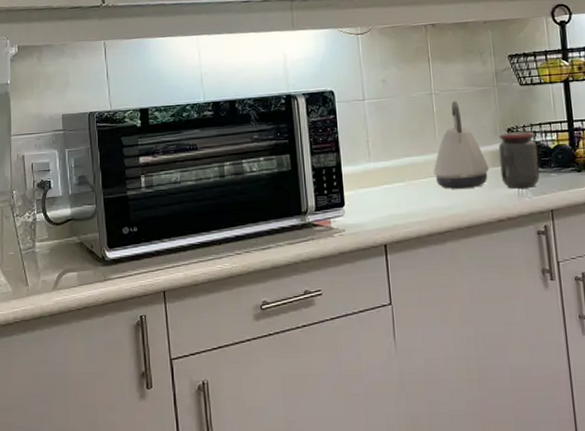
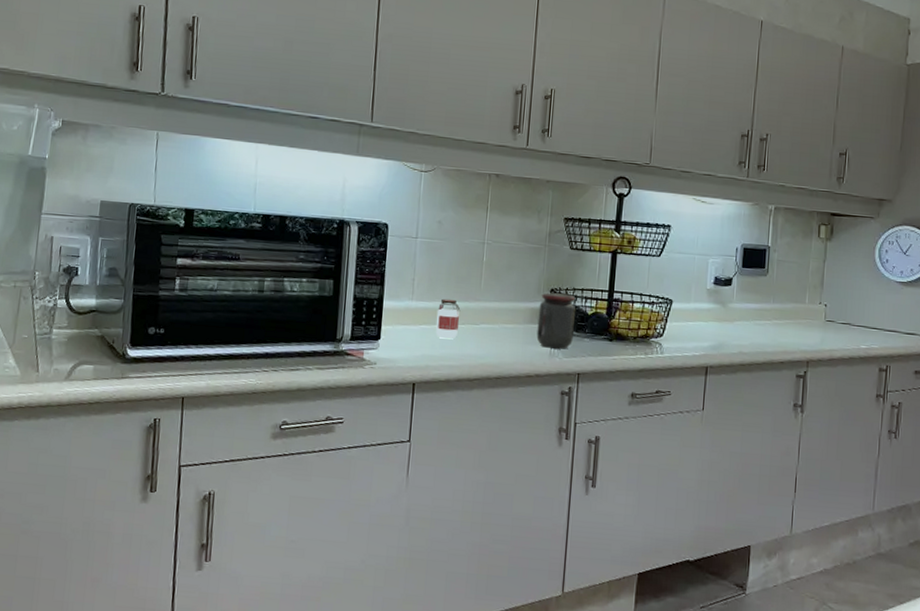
jar: none [396,155,421,196] -> present [435,298,461,339]
kettle: present [433,101,489,189] -> none [472,254,526,341]

